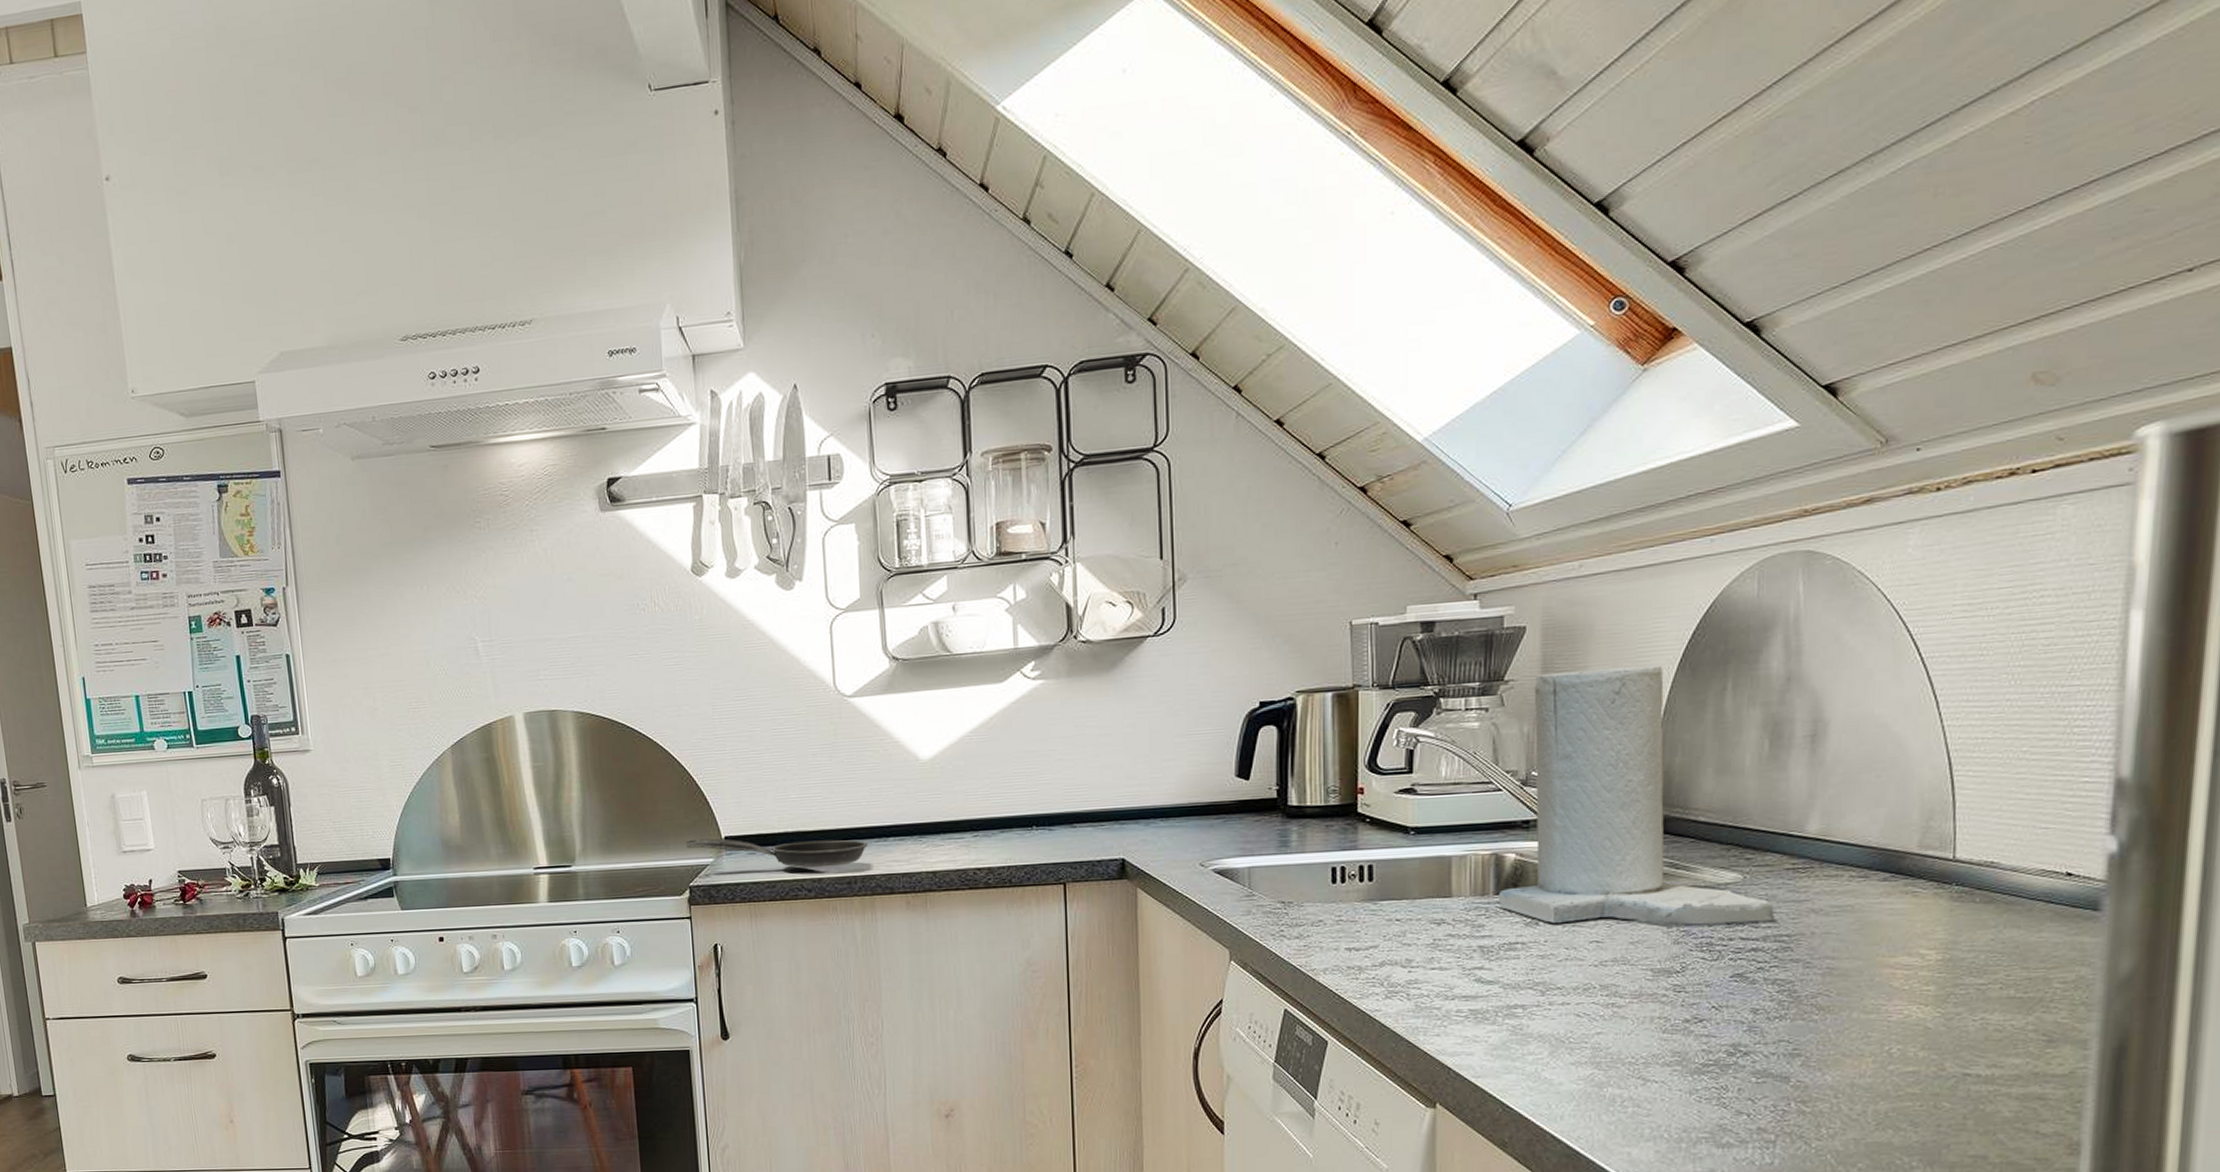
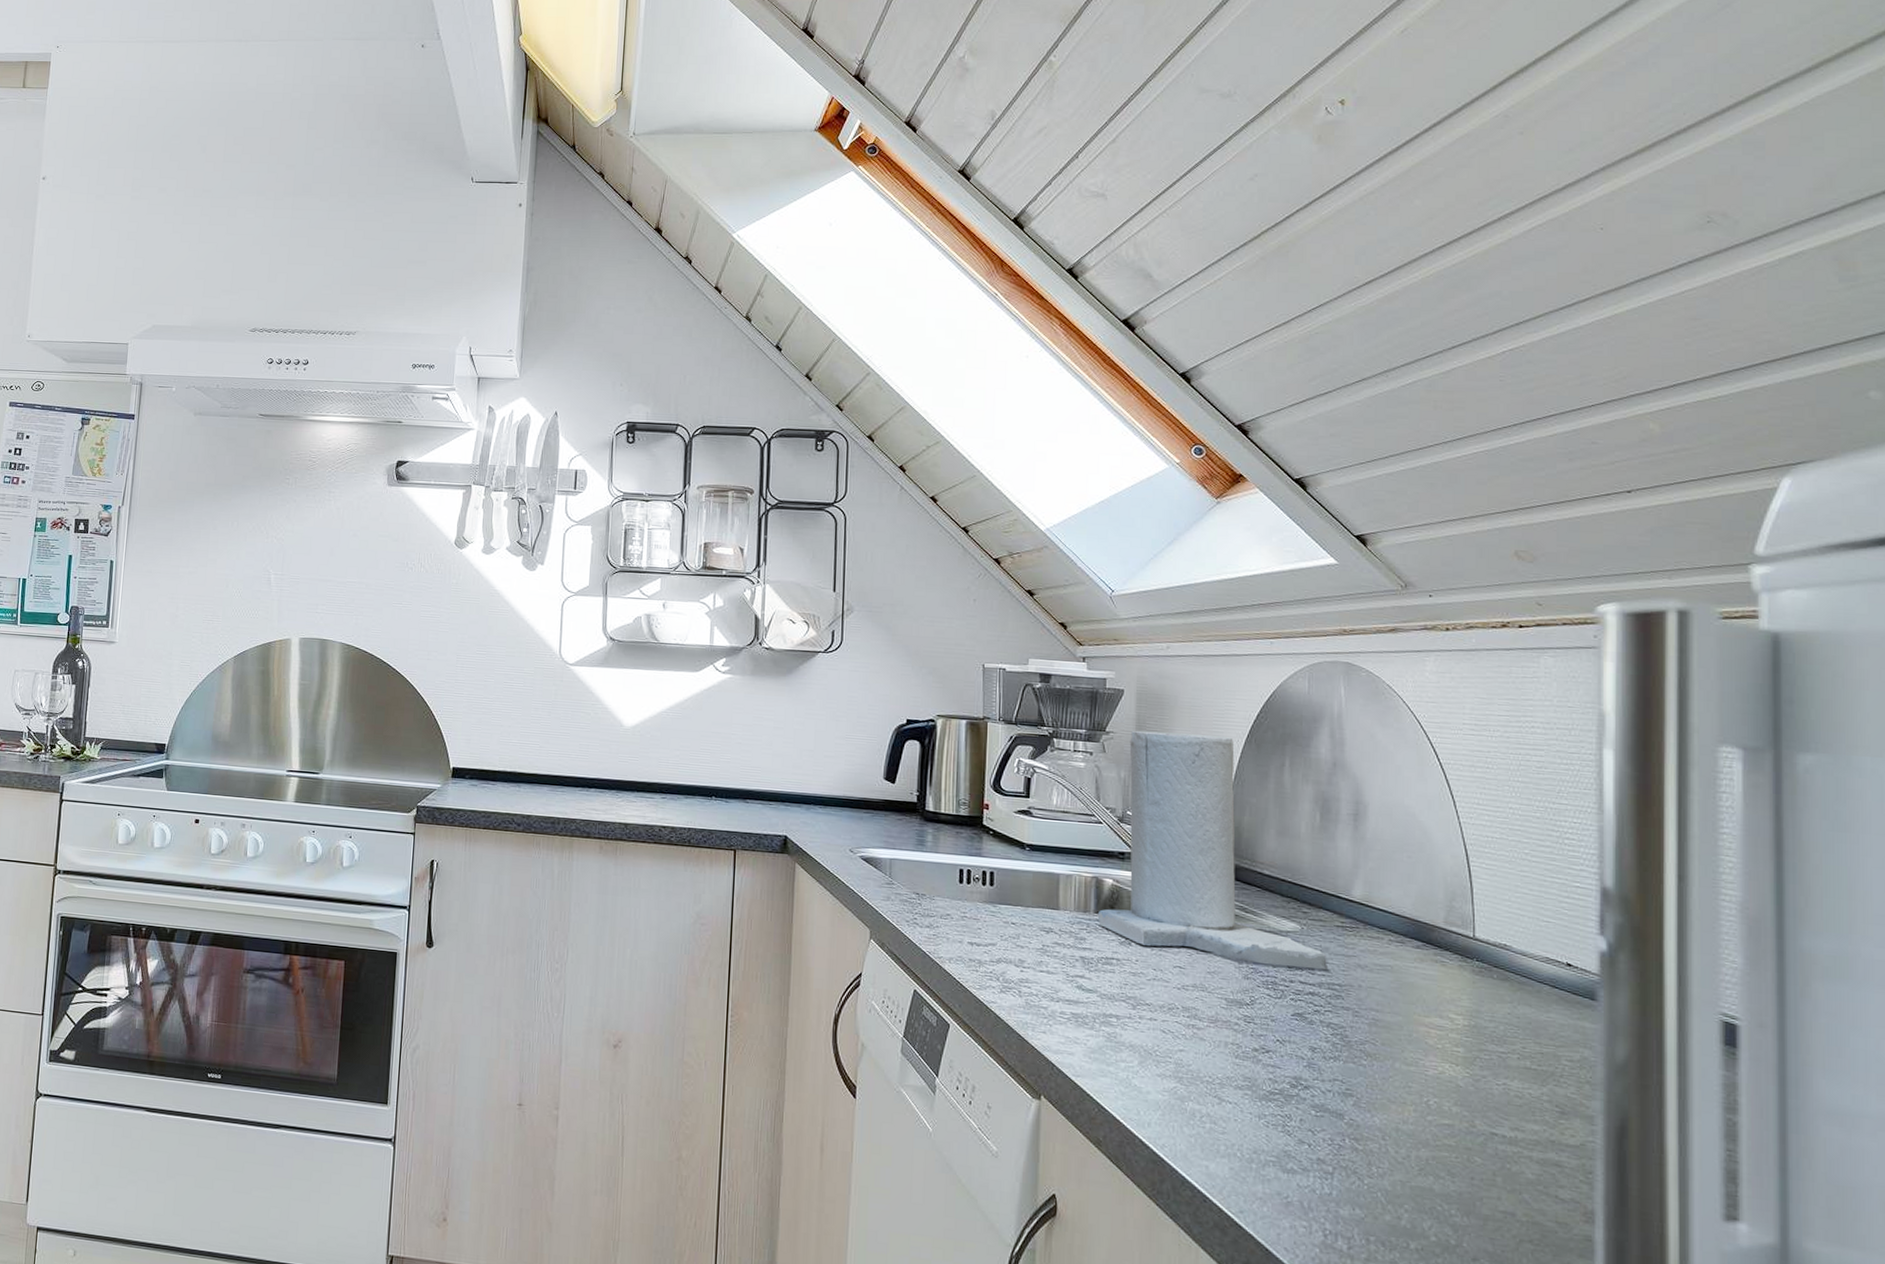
frying pan: present [685,838,868,868] -> none [418,765,573,807]

